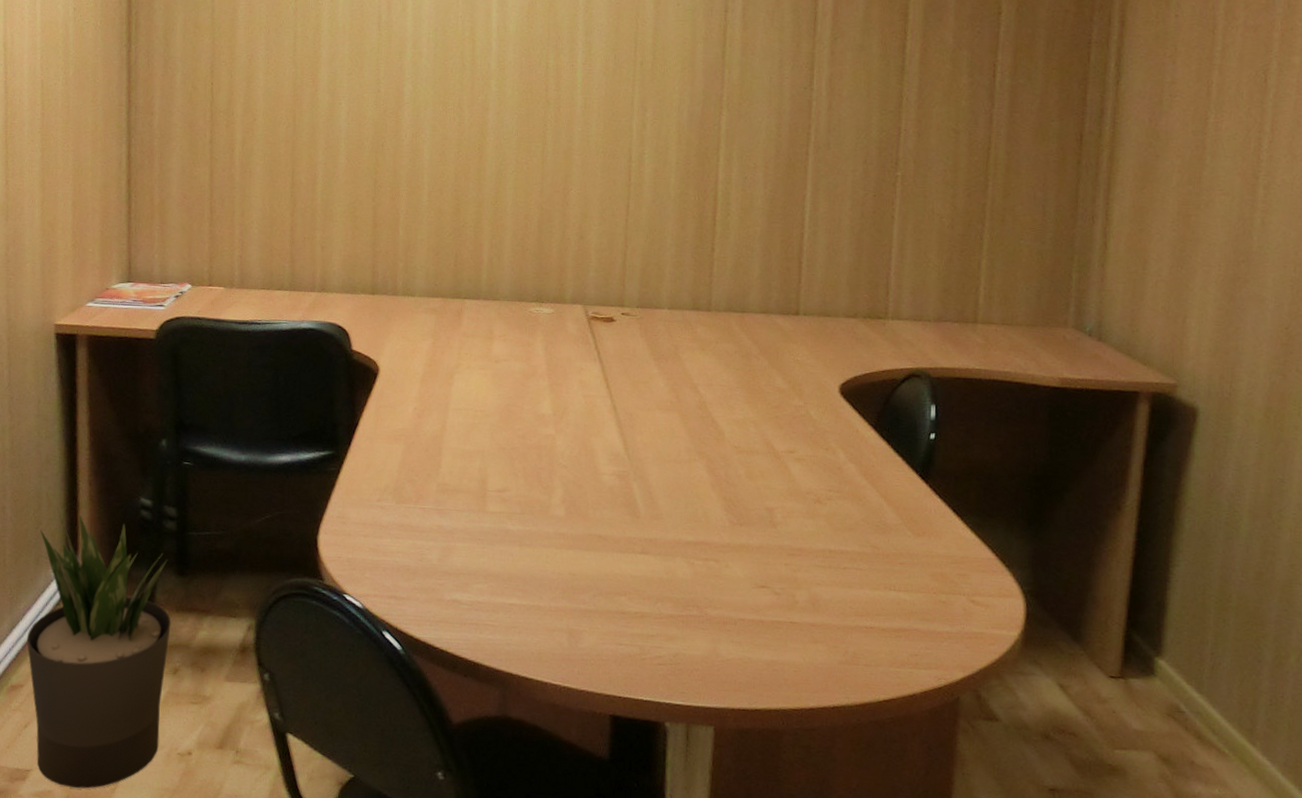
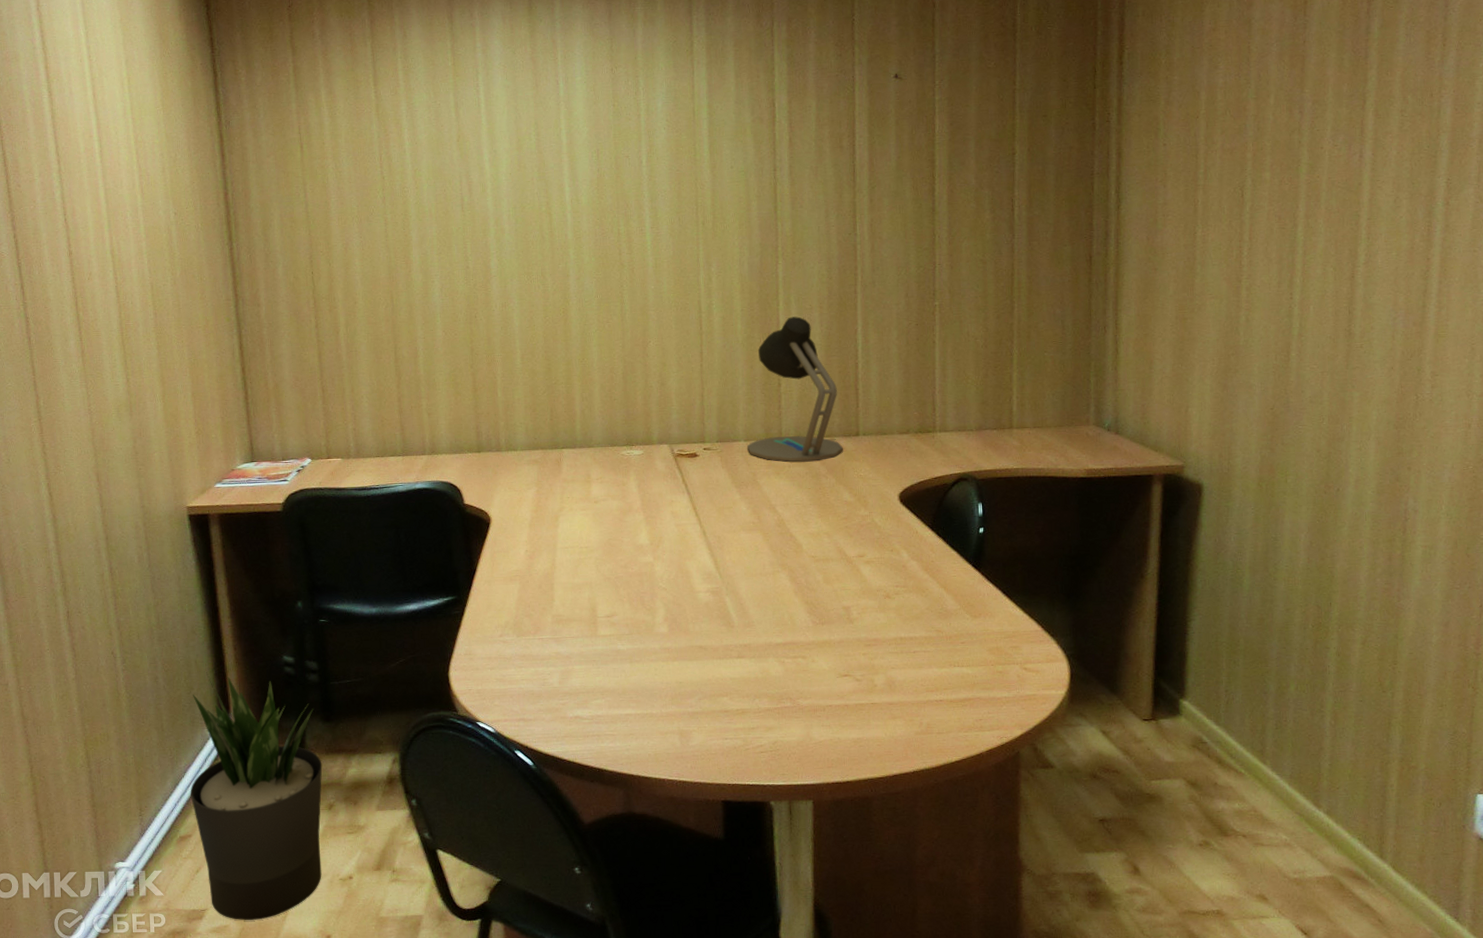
desk lamp: none [670,175,779,339] -> present [746,316,843,462]

